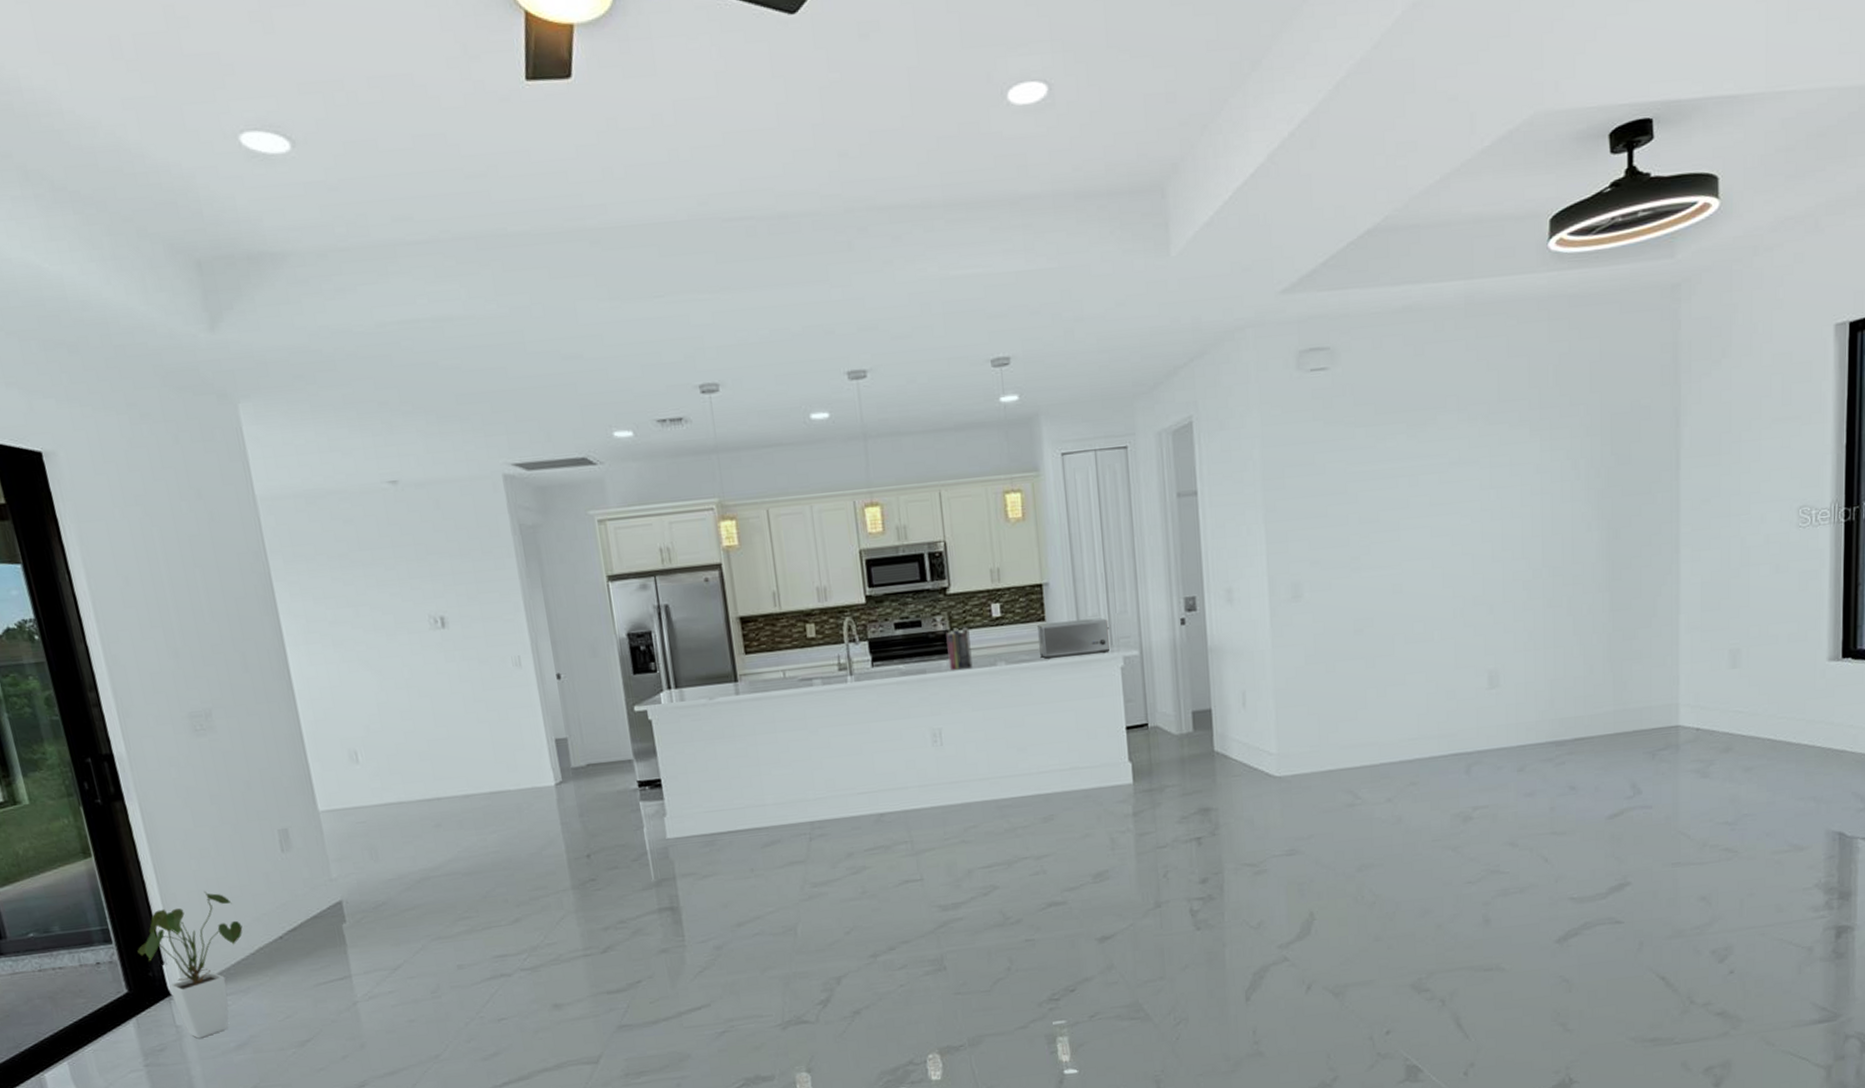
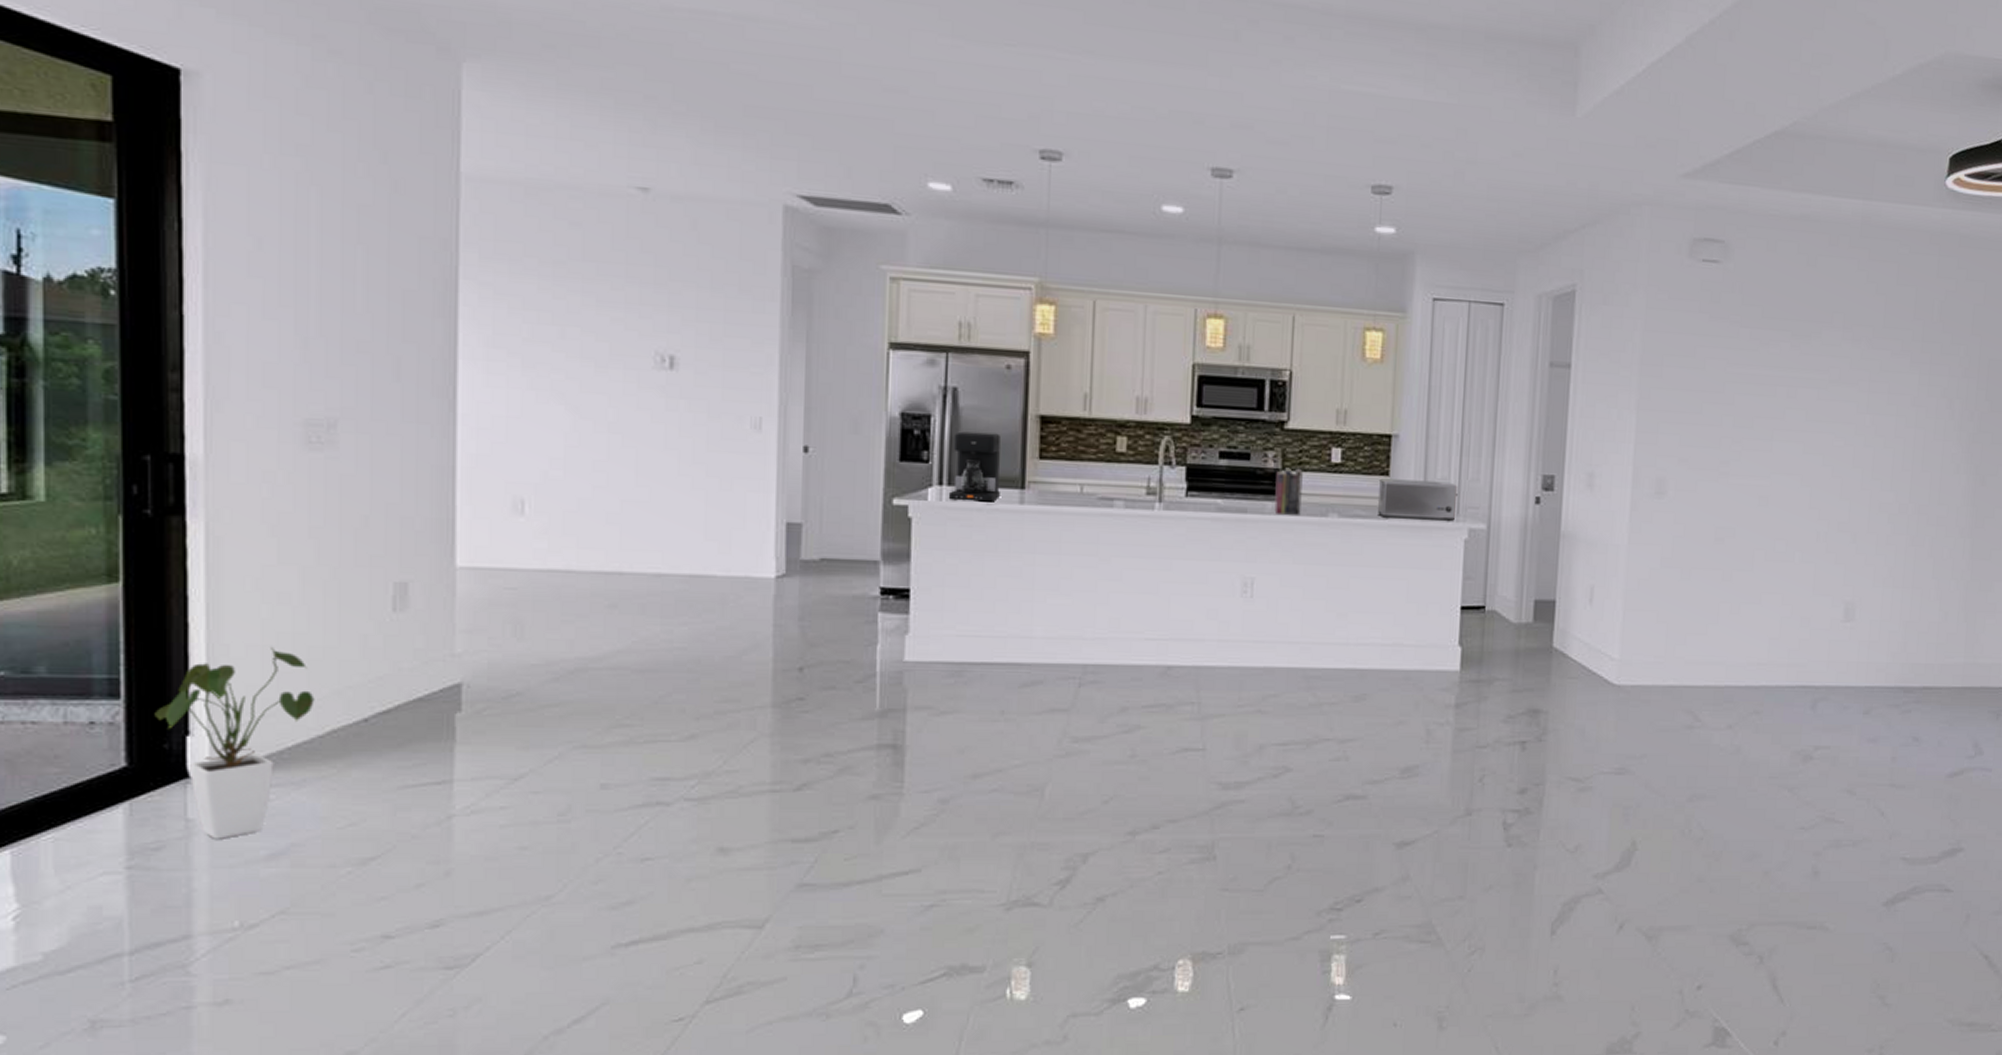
coffee maker: none [672,638,719,701] -> present [948,431,1000,502]

